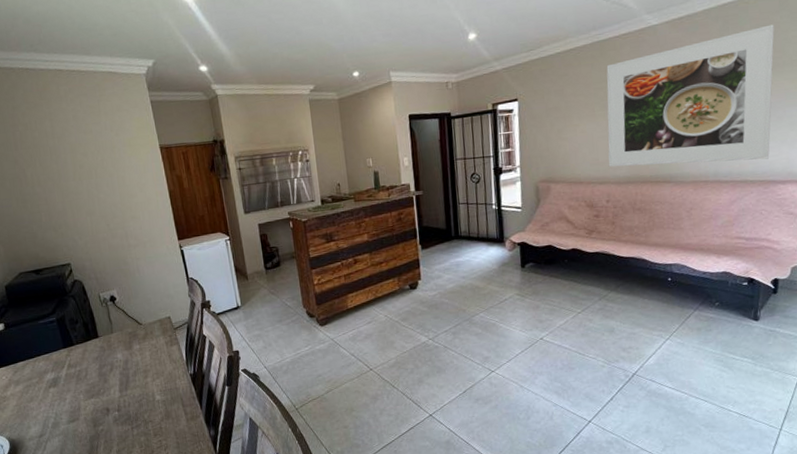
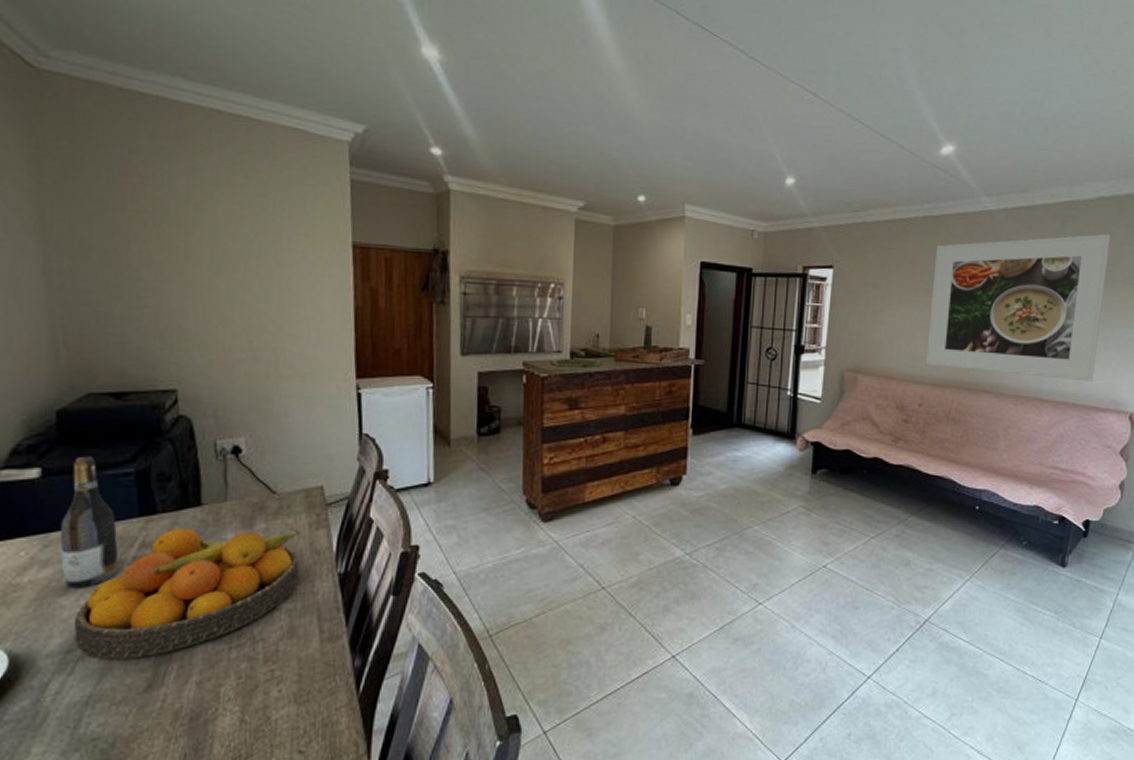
wine bottle: none [21,312,58,397] -> present [60,456,118,589]
fruit bowl: none [40,347,166,440] -> present [73,527,300,660]

